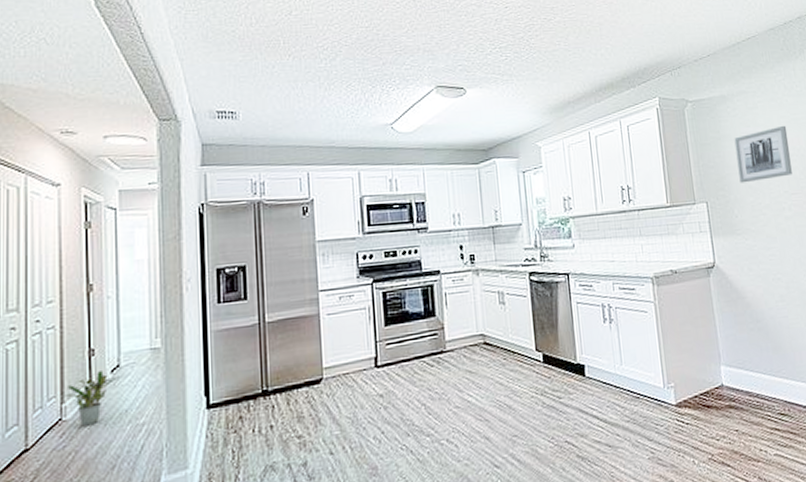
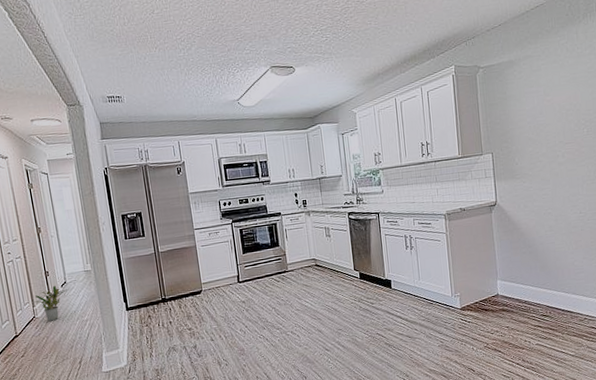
wall art: present [734,125,792,183] -> none [518,84,568,136]

